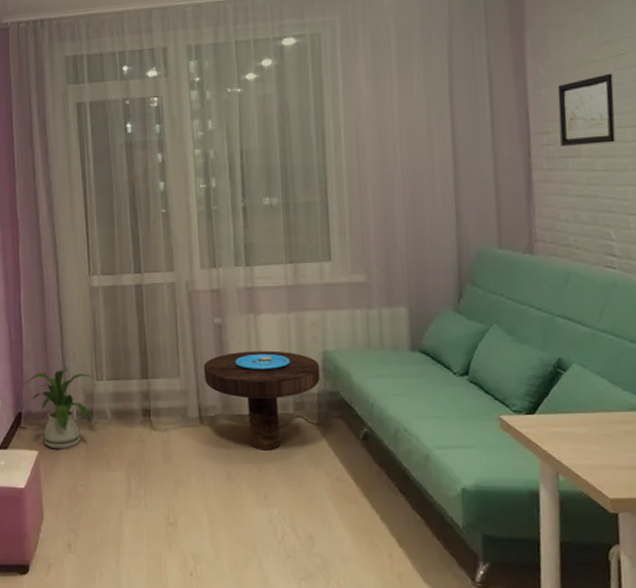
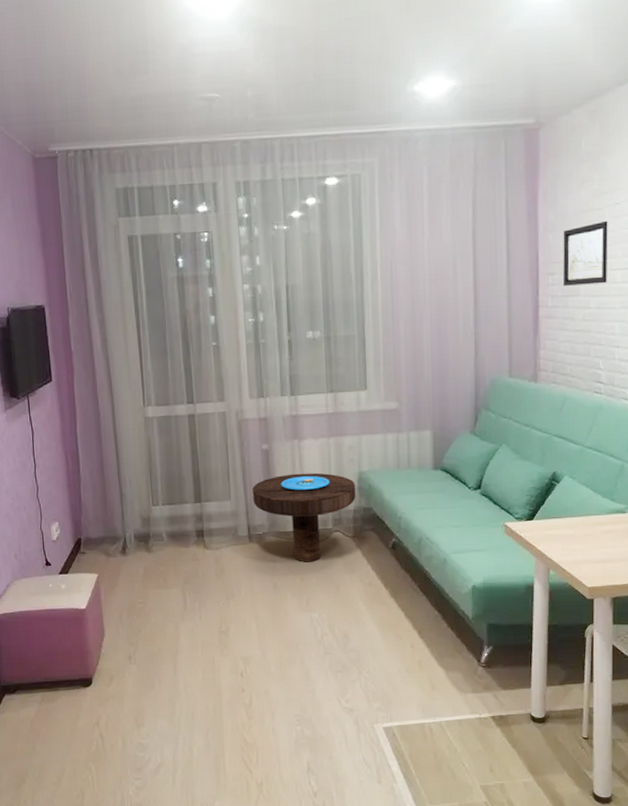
house plant: present [24,369,96,449] -> none [83,496,152,571]

